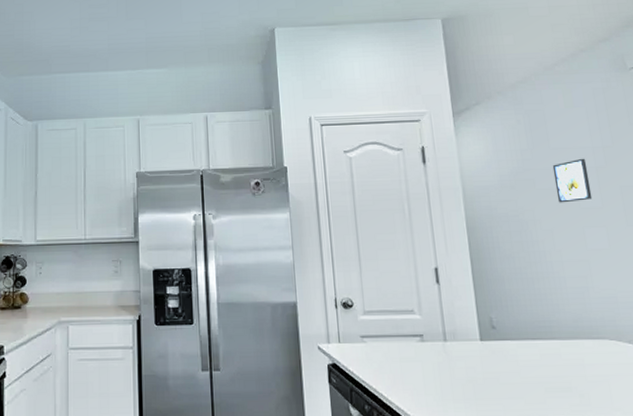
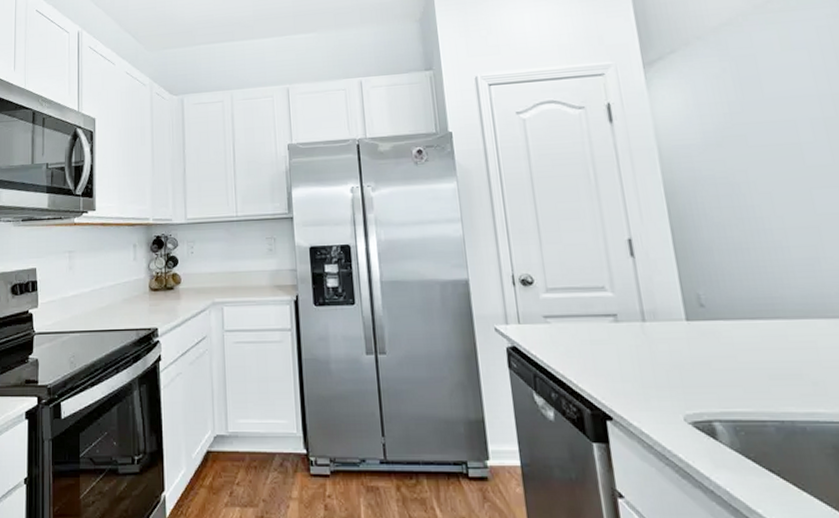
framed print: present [552,158,593,203] -> none [768,108,821,161]

